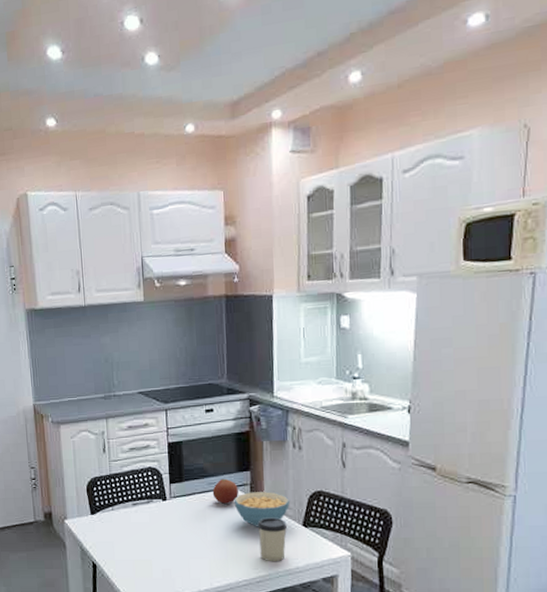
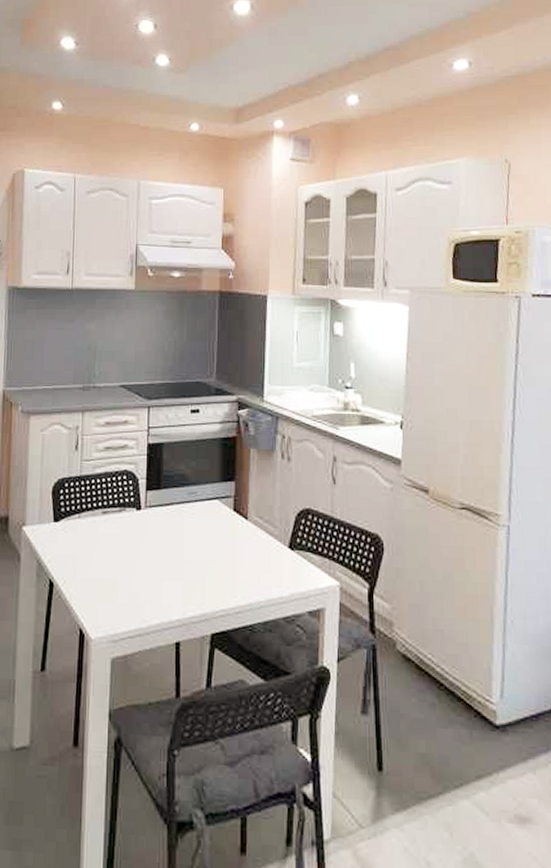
fruit: present [212,478,238,504] -> none [192,488,221,518]
cereal bowl: present [234,492,289,527] -> none [215,505,275,547]
cup: present [257,517,287,562] -> none [239,536,271,590]

